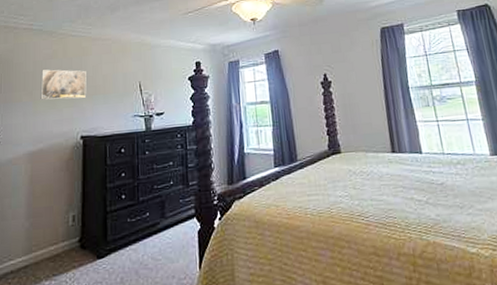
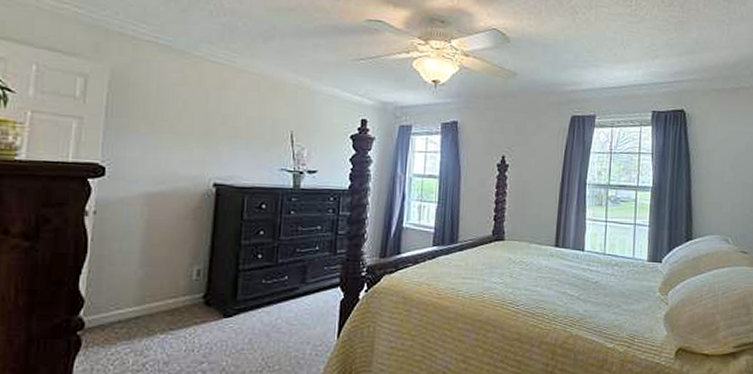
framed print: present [40,69,87,100] -> none [164,97,226,139]

